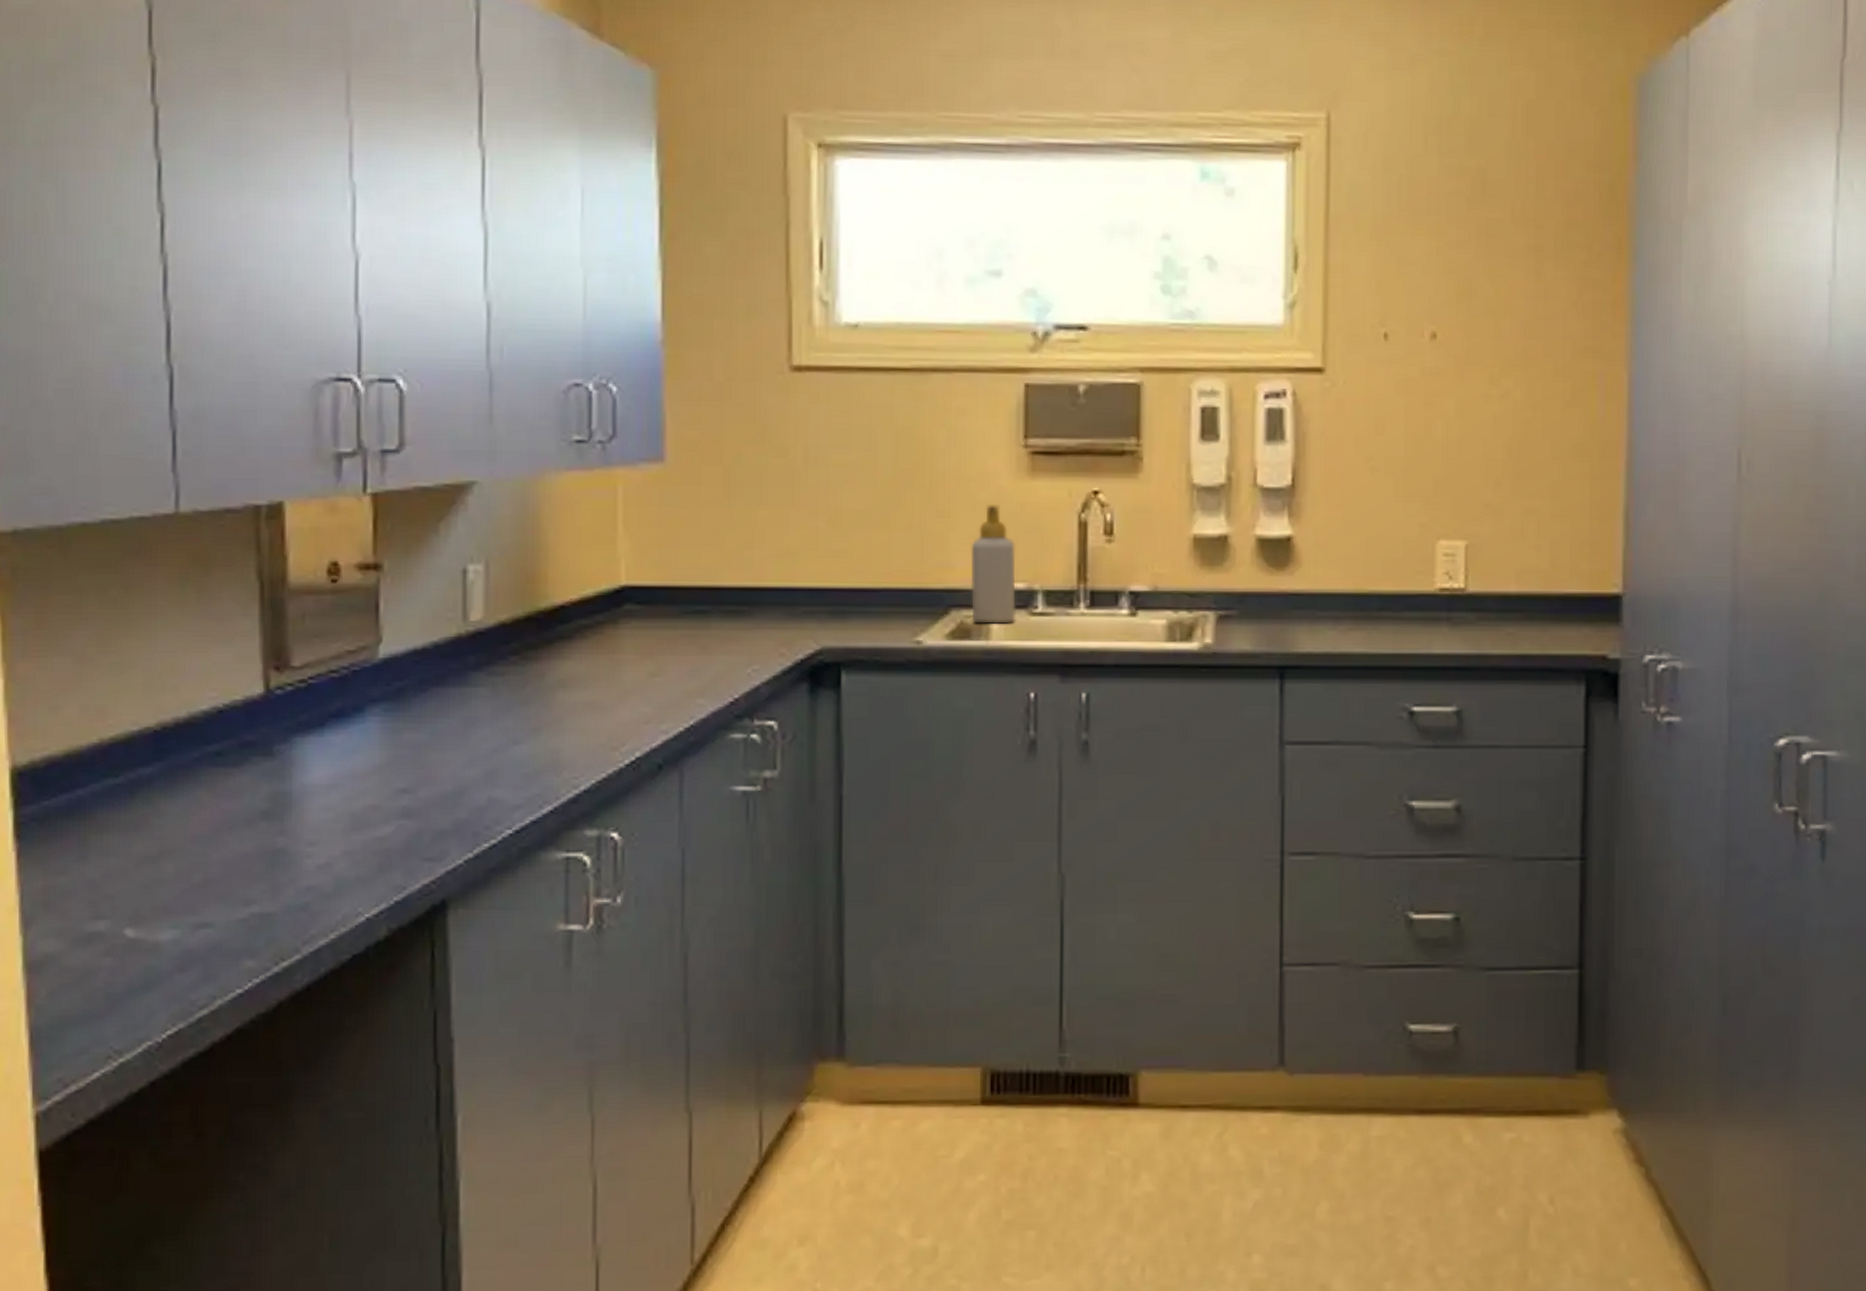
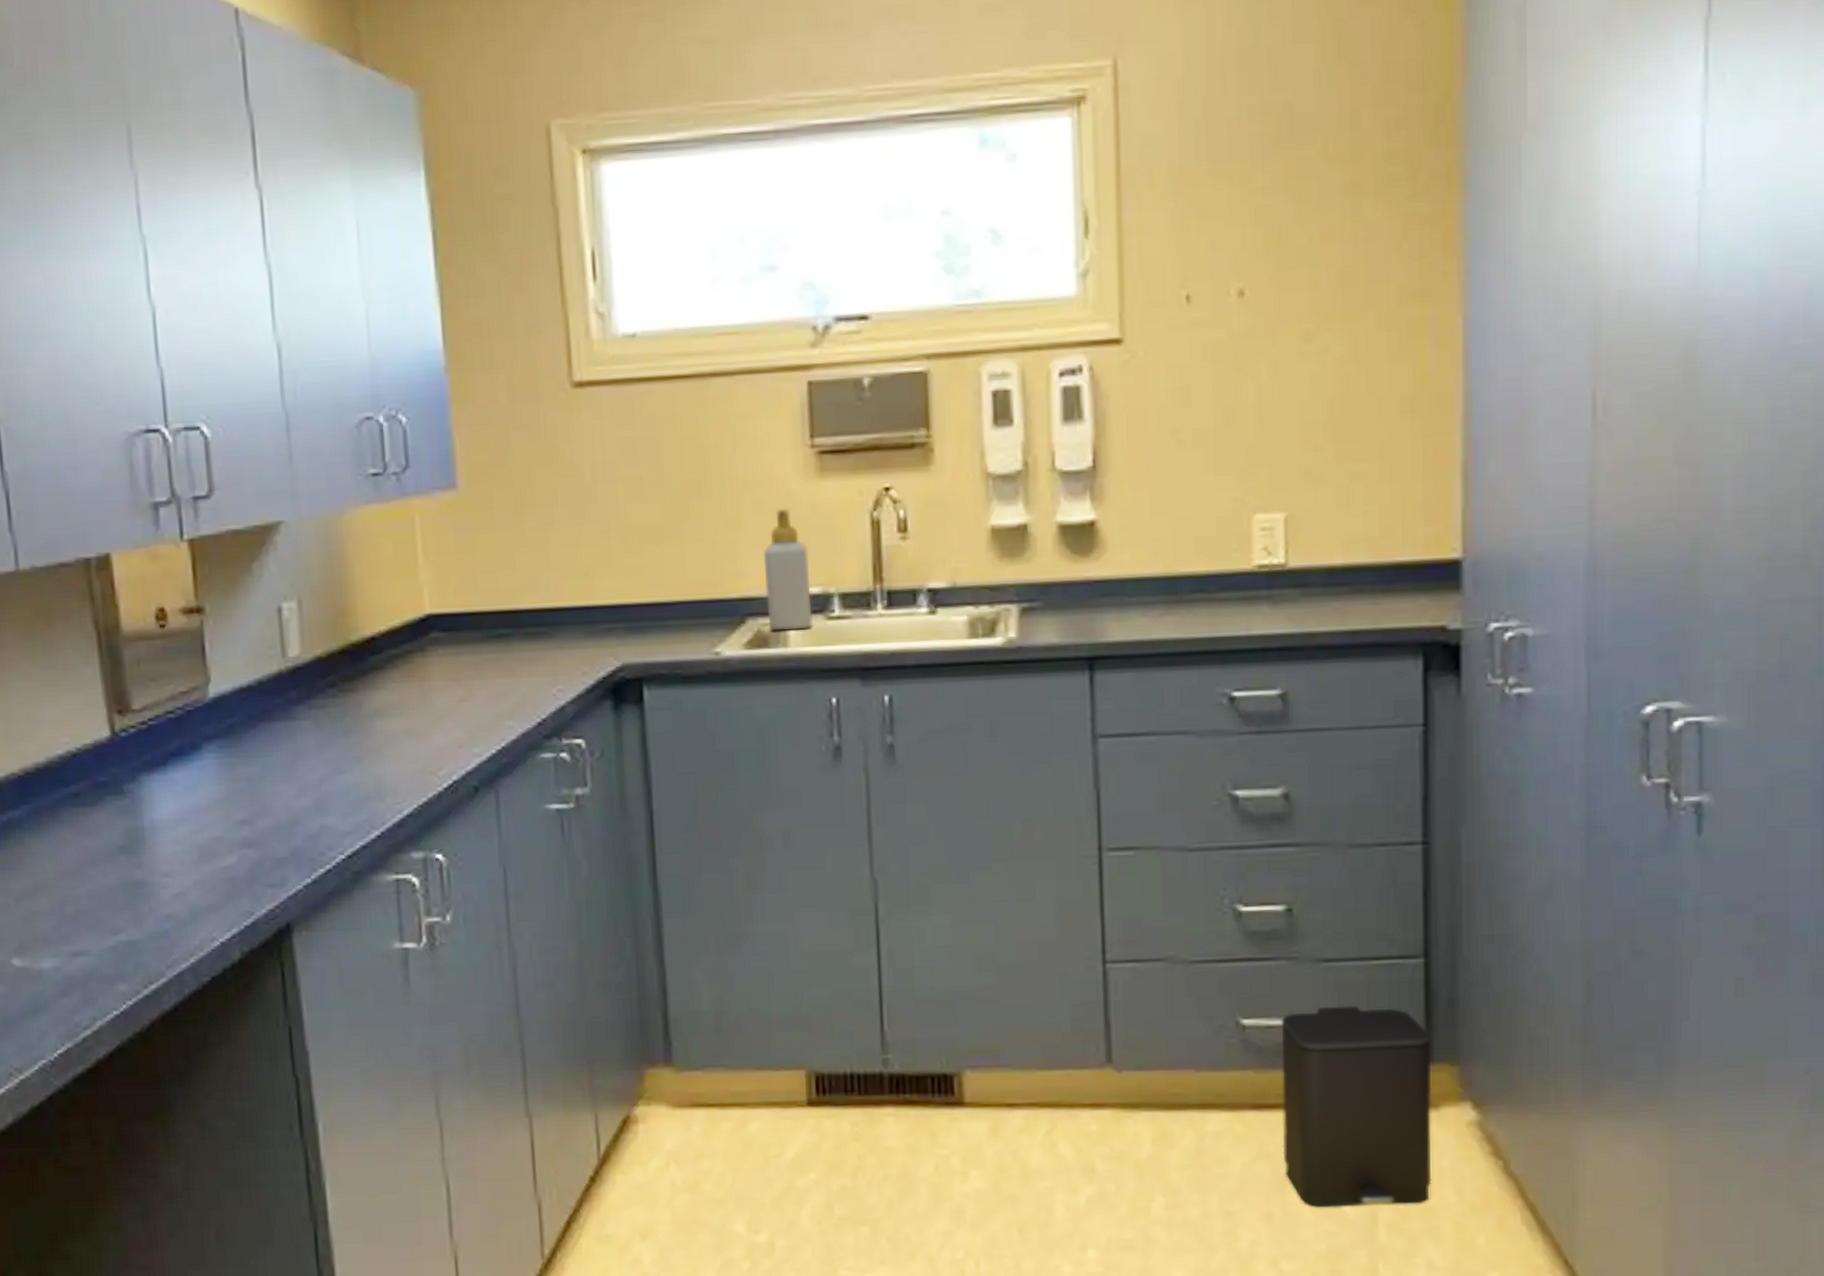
pedal bin: none [1443,1013,1583,1213] -> present [1281,1005,1432,1208]

